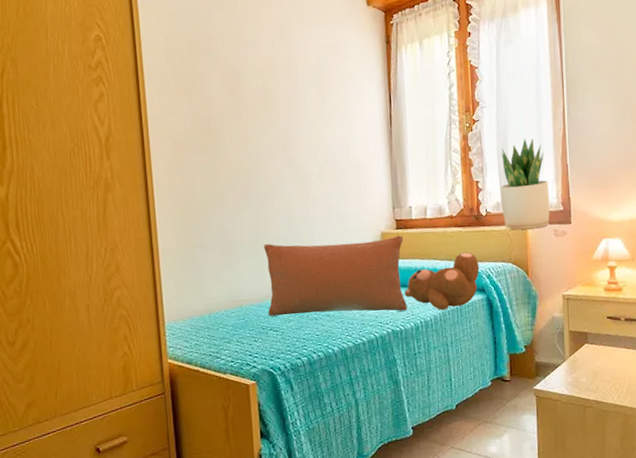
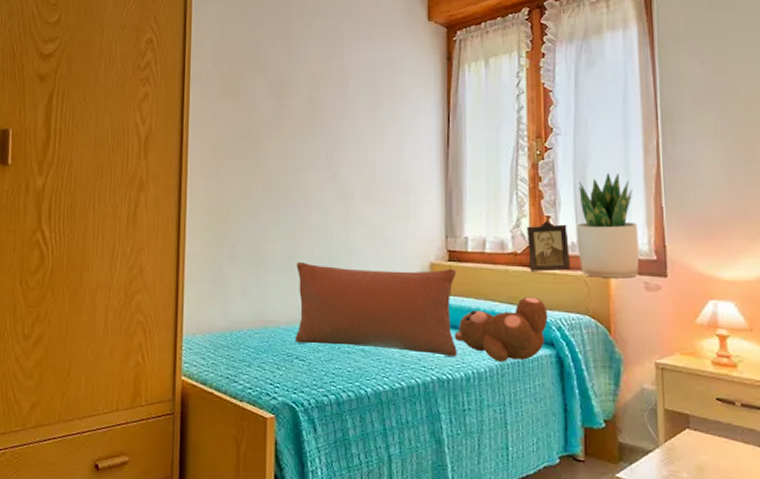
photo frame: none [460,185,496,231] -> present [527,221,570,272]

